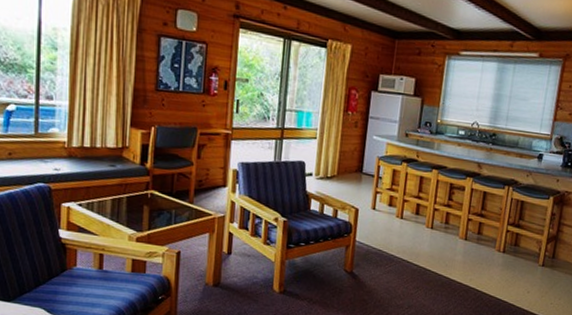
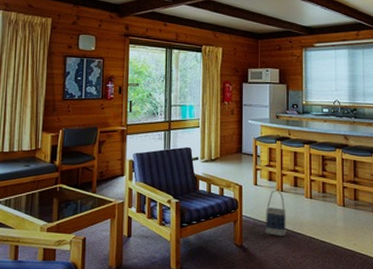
bag: none [379,216,404,266] -> present [266,189,286,236]

